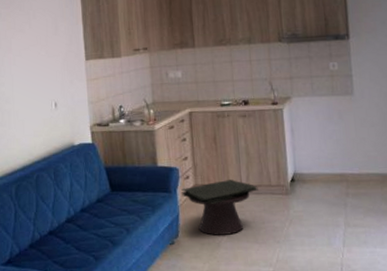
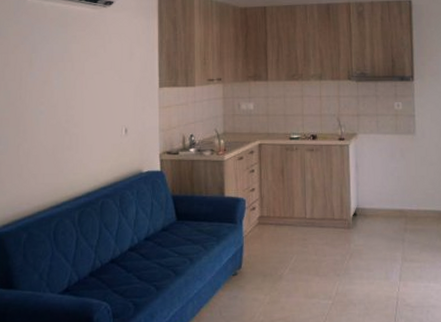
side table: present [180,180,258,236] -> none [246,212,322,267]

